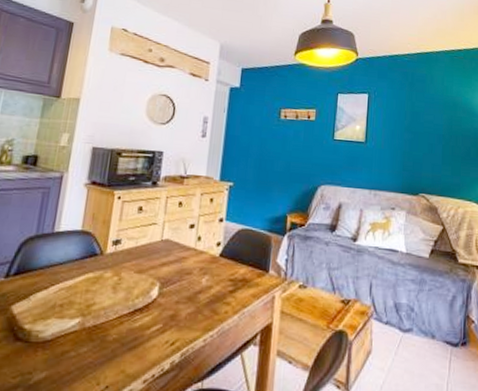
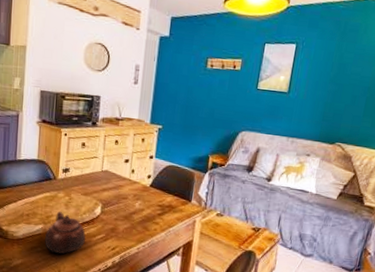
teapot: none [81,297,138,359] -> present [45,211,86,255]

